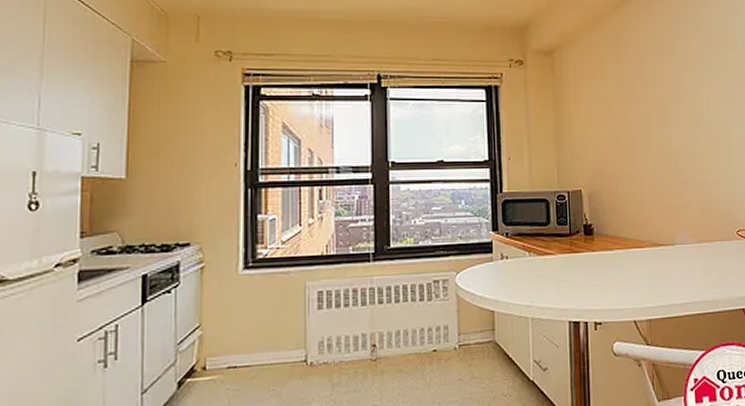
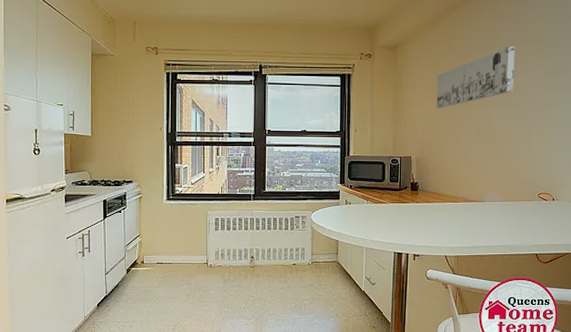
wall art: none [605,51,695,128] -> present [436,46,515,108]

